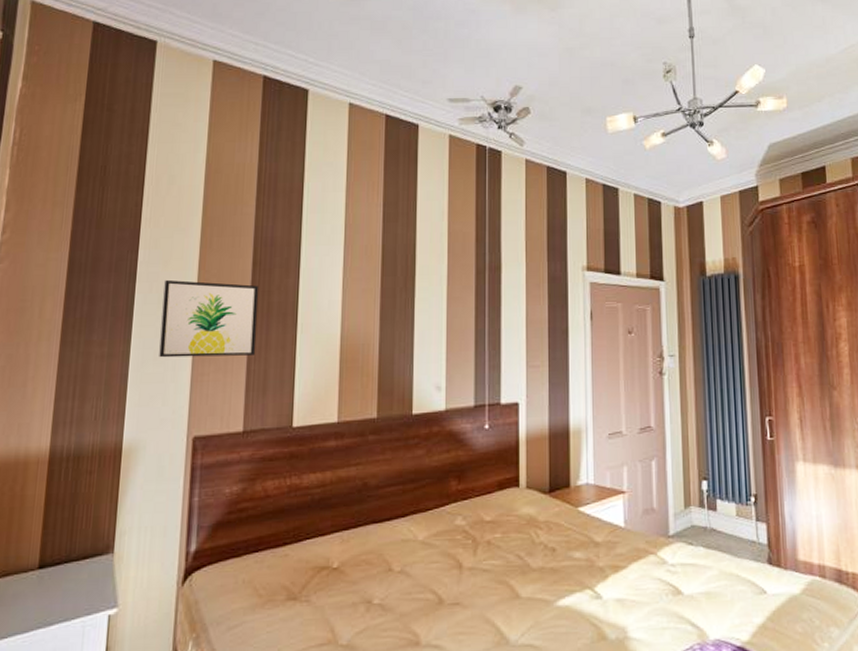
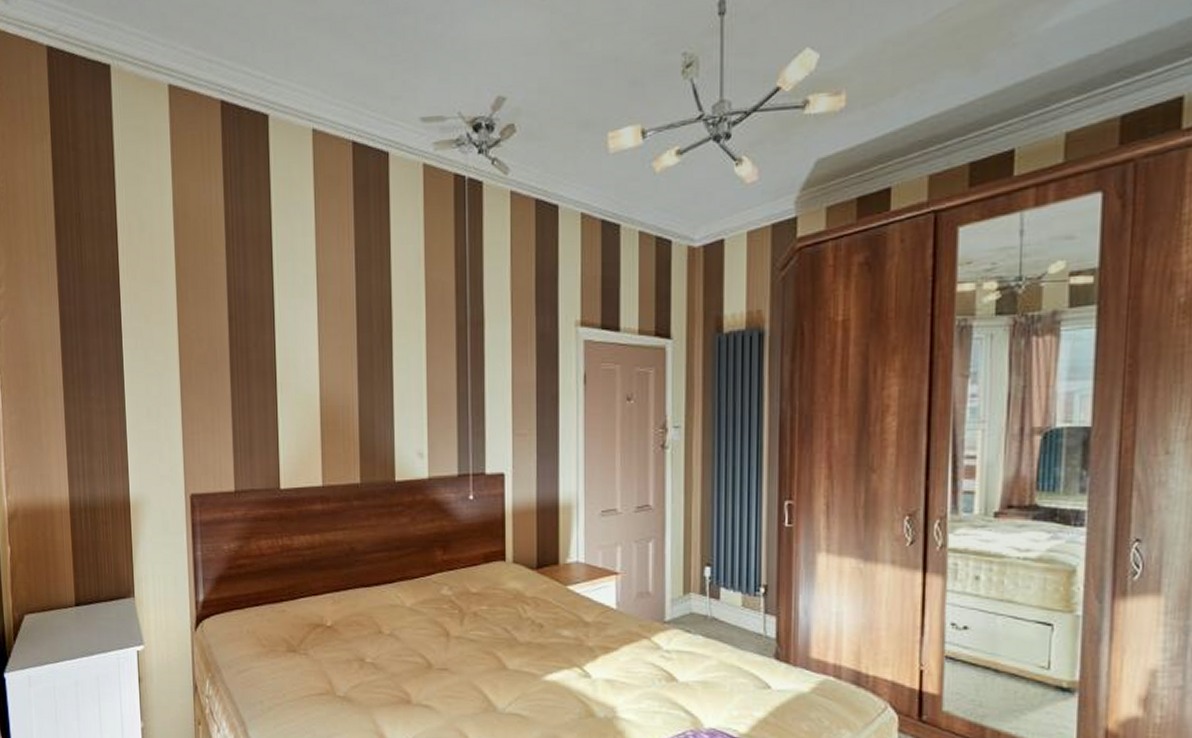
wall art: present [158,279,259,358] -> none [147,335,240,415]

